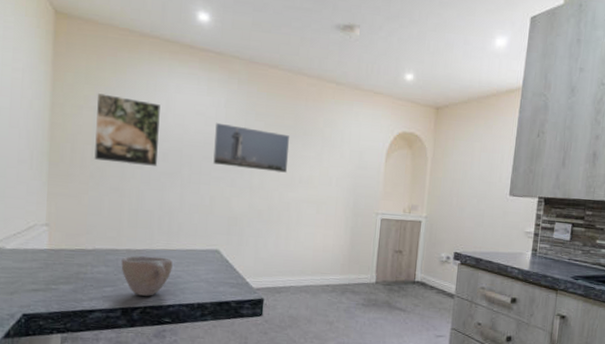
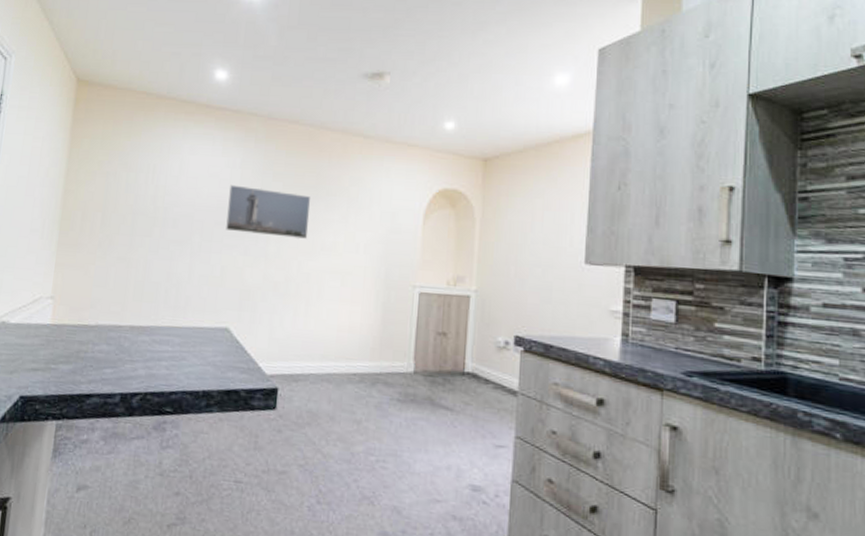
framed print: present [93,93,160,166] -> none [103,158,173,234]
cup: present [121,255,173,296] -> none [123,333,178,381]

